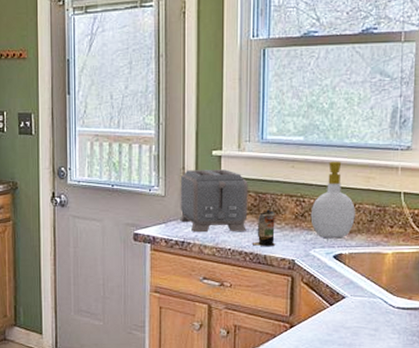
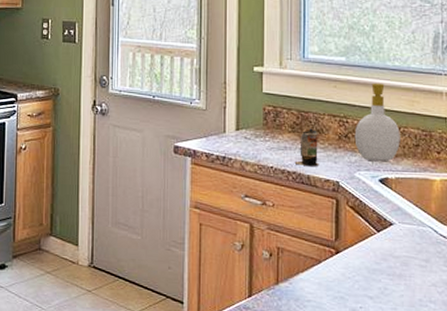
toaster: present [180,169,248,233] -> none [221,85,290,150]

